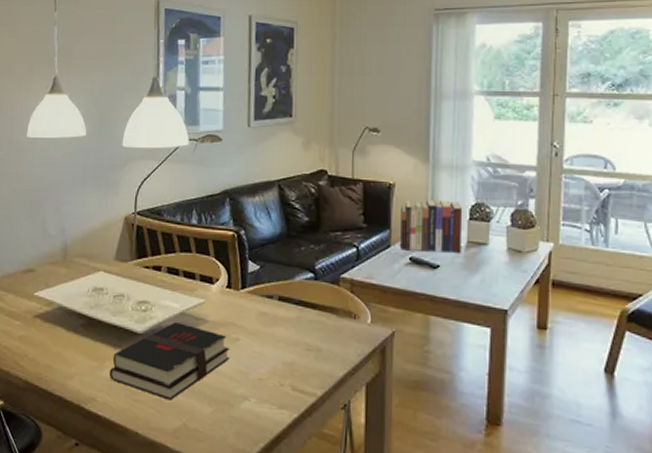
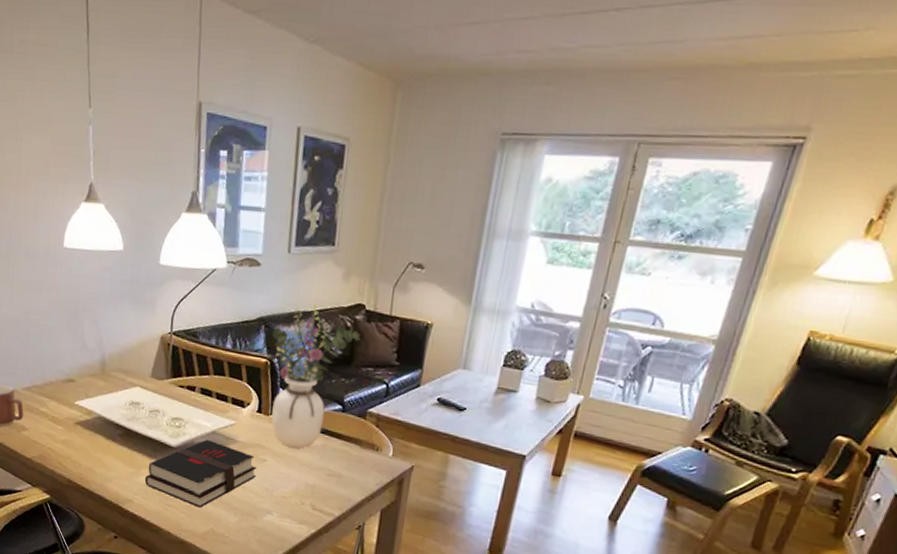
bouquet: none [238,173,326,323] -> present [271,303,361,449]
books: present [400,199,463,253] -> none [429,341,498,398]

